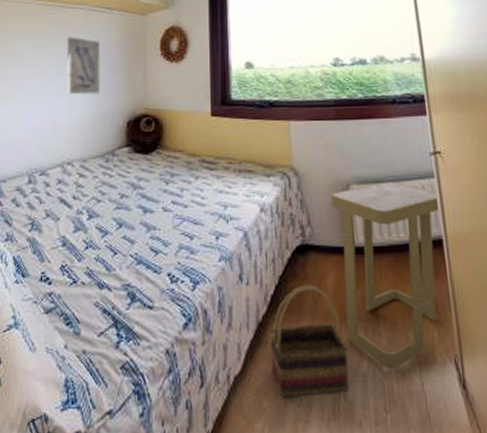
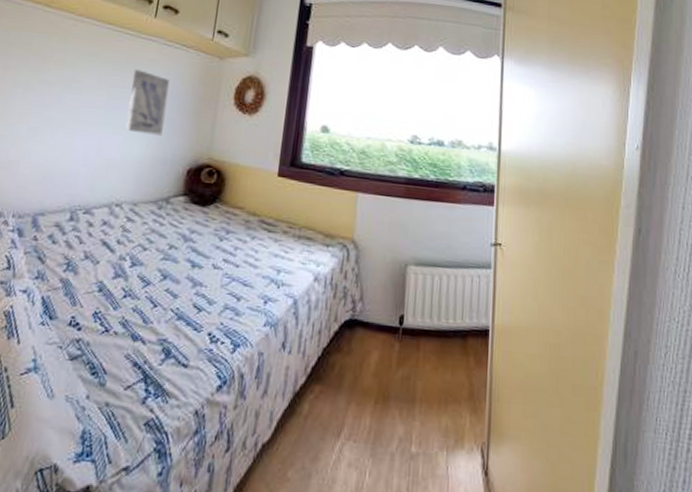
basket: present [269,284,349,398] -> none [301,359,382,470]
side table: present [330,181,438,368] -> none [381,266,490,450]

